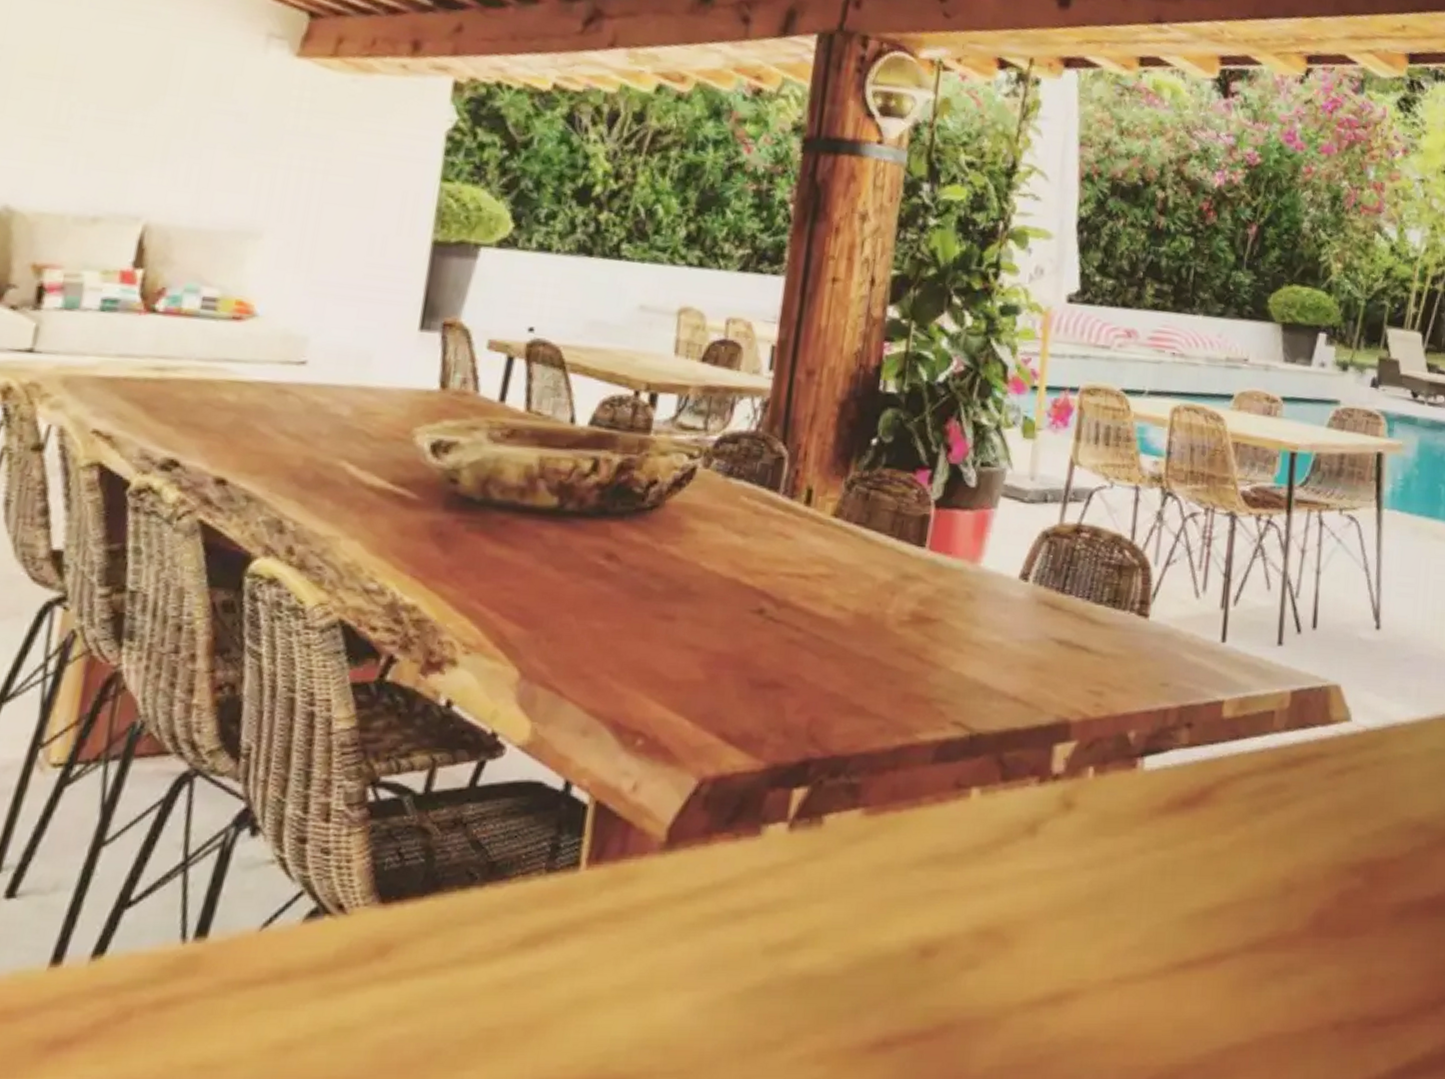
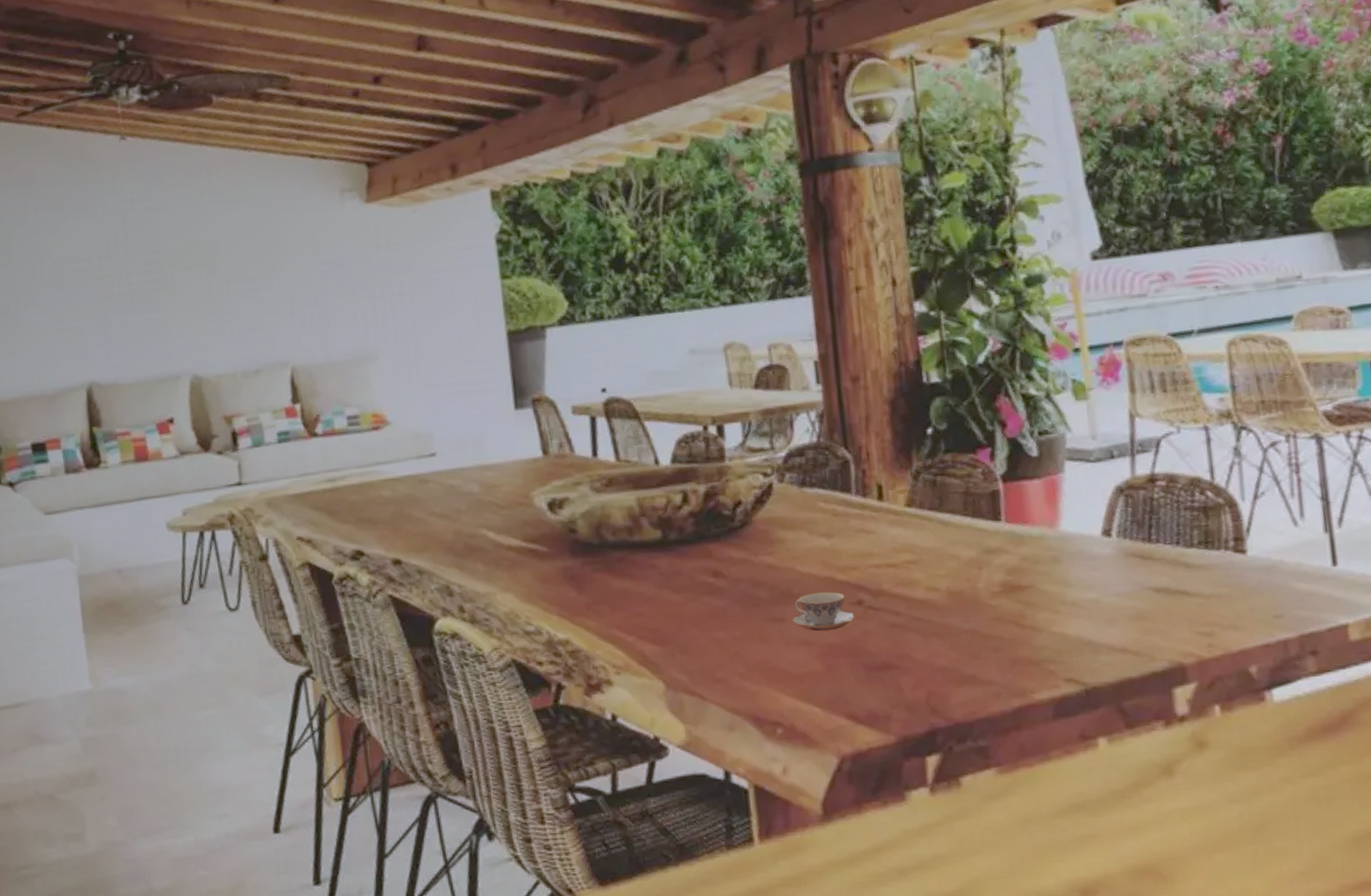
teacup: none [683,593,752,638] -> present [792,592,855,632]

